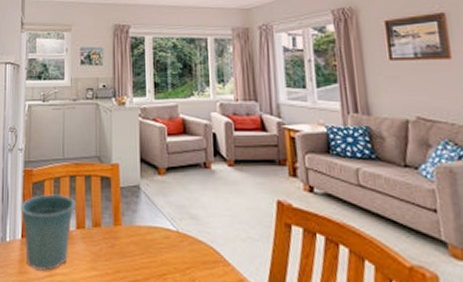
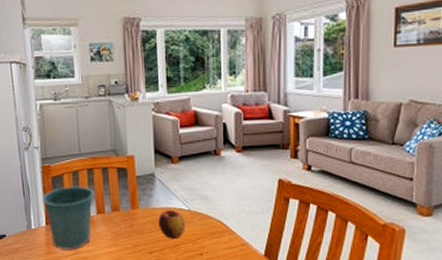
apple: none [143,229,173,267] -> present [158,209,186,240]

